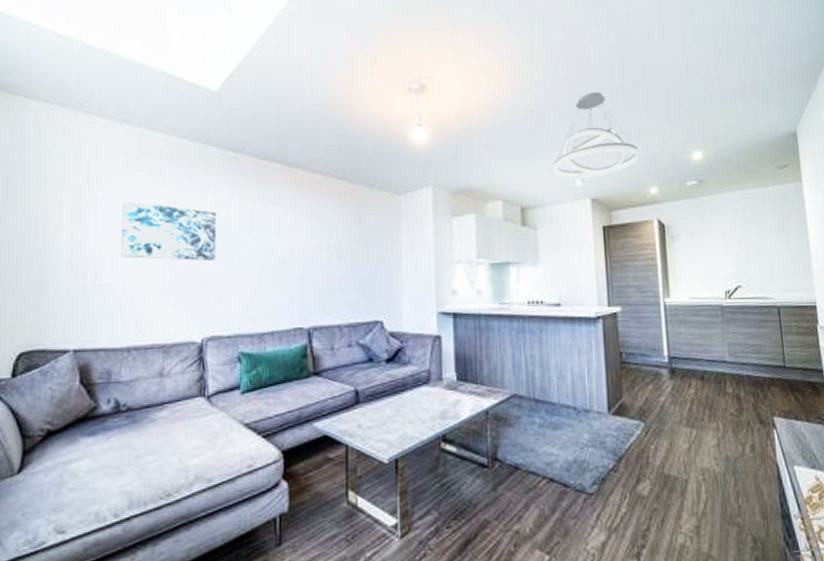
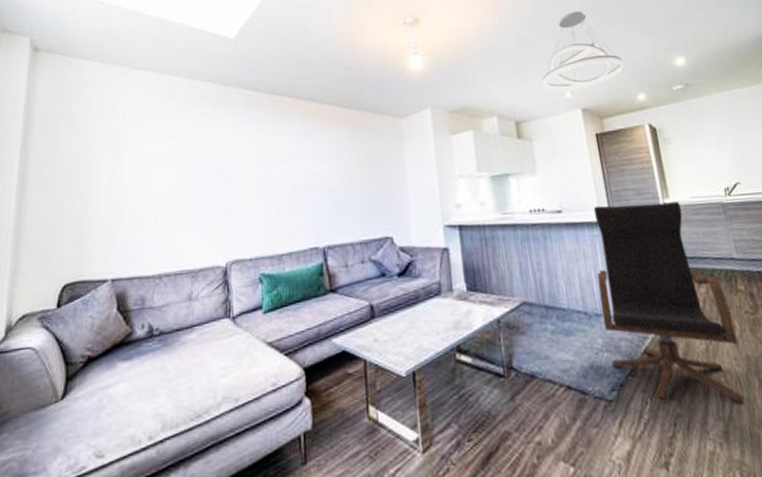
wall art: present [121,200,217,262] -> none [153,140,237,192]
lounge chair: none [590,301,720,500] -> present [593,201,744,403]

